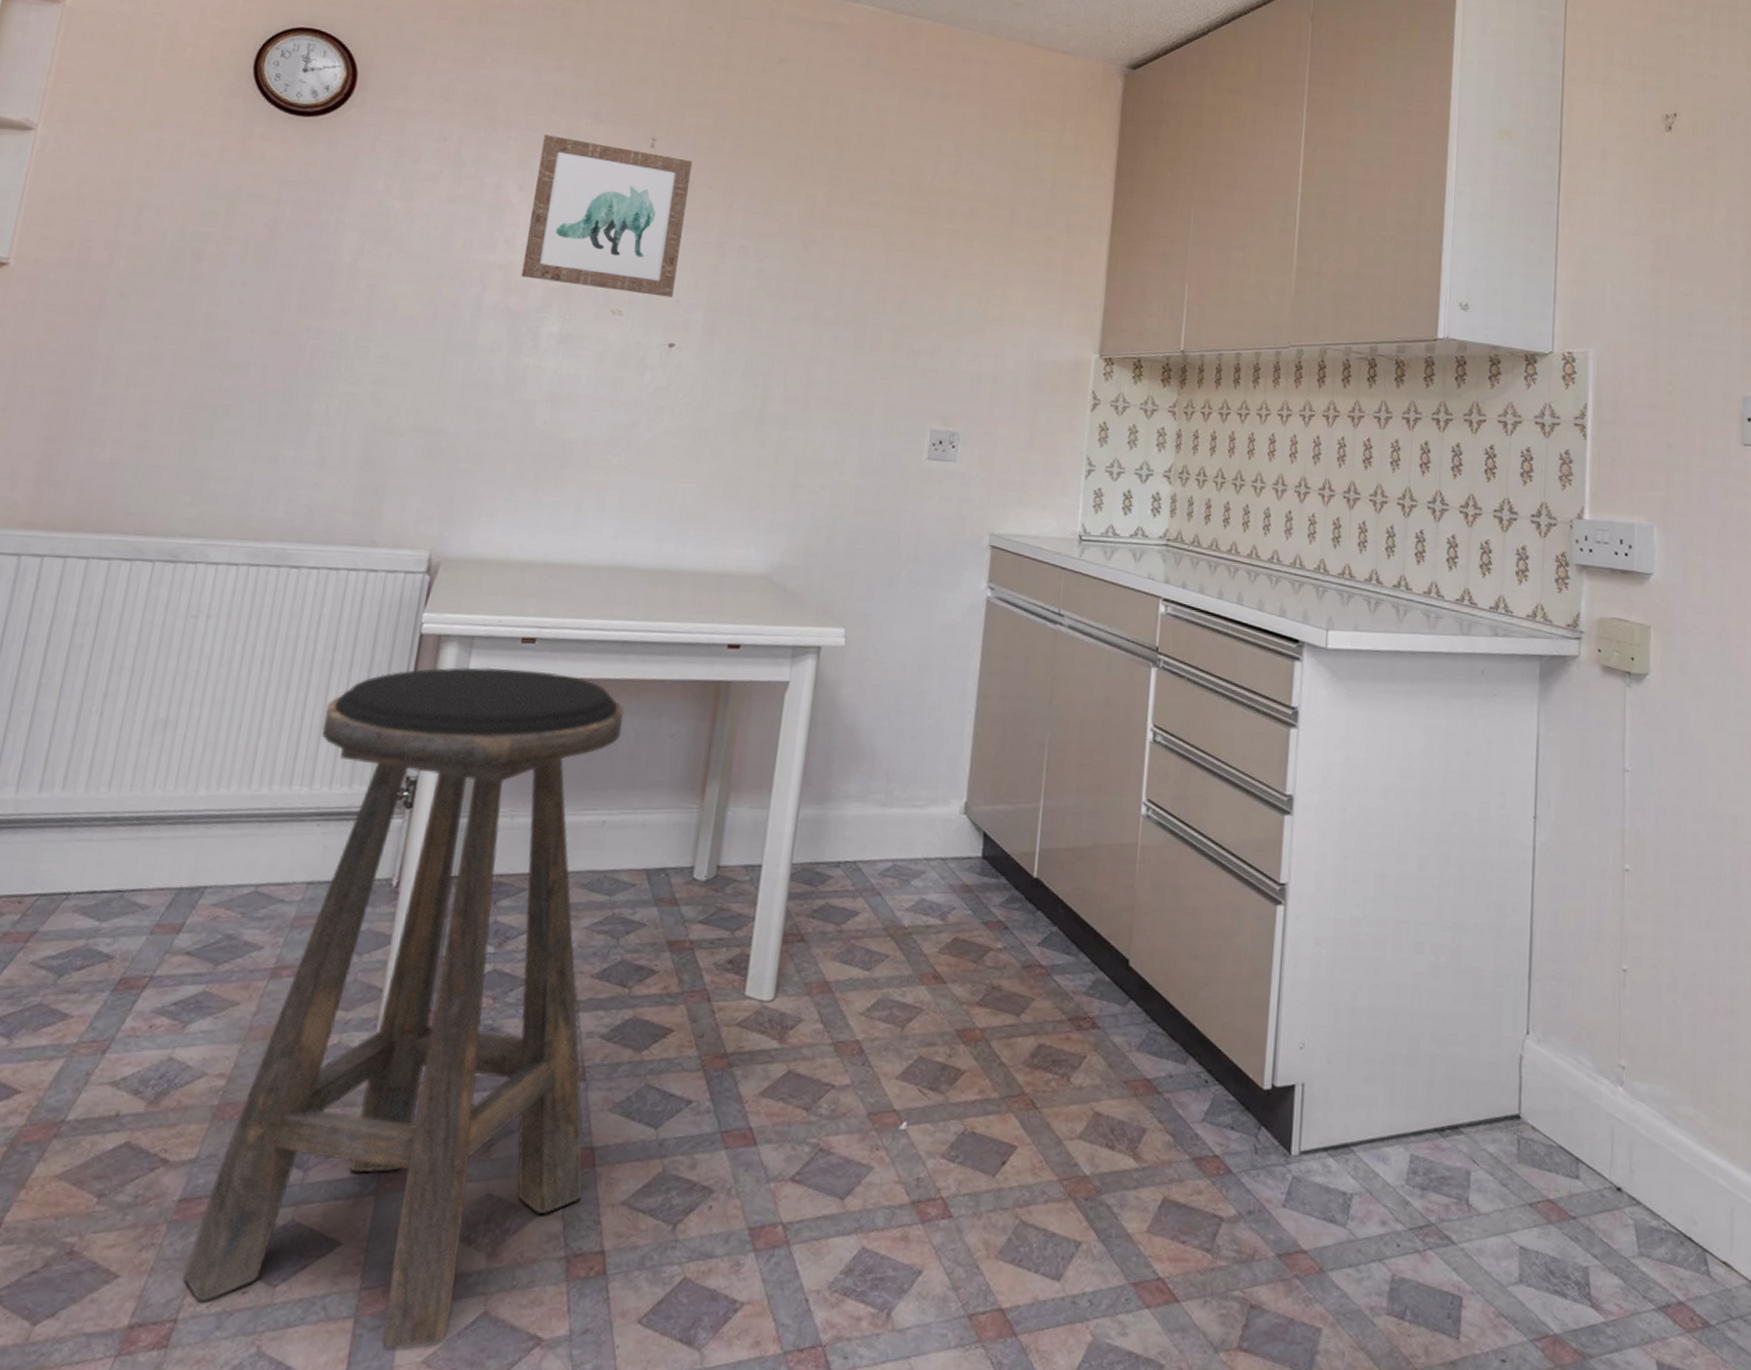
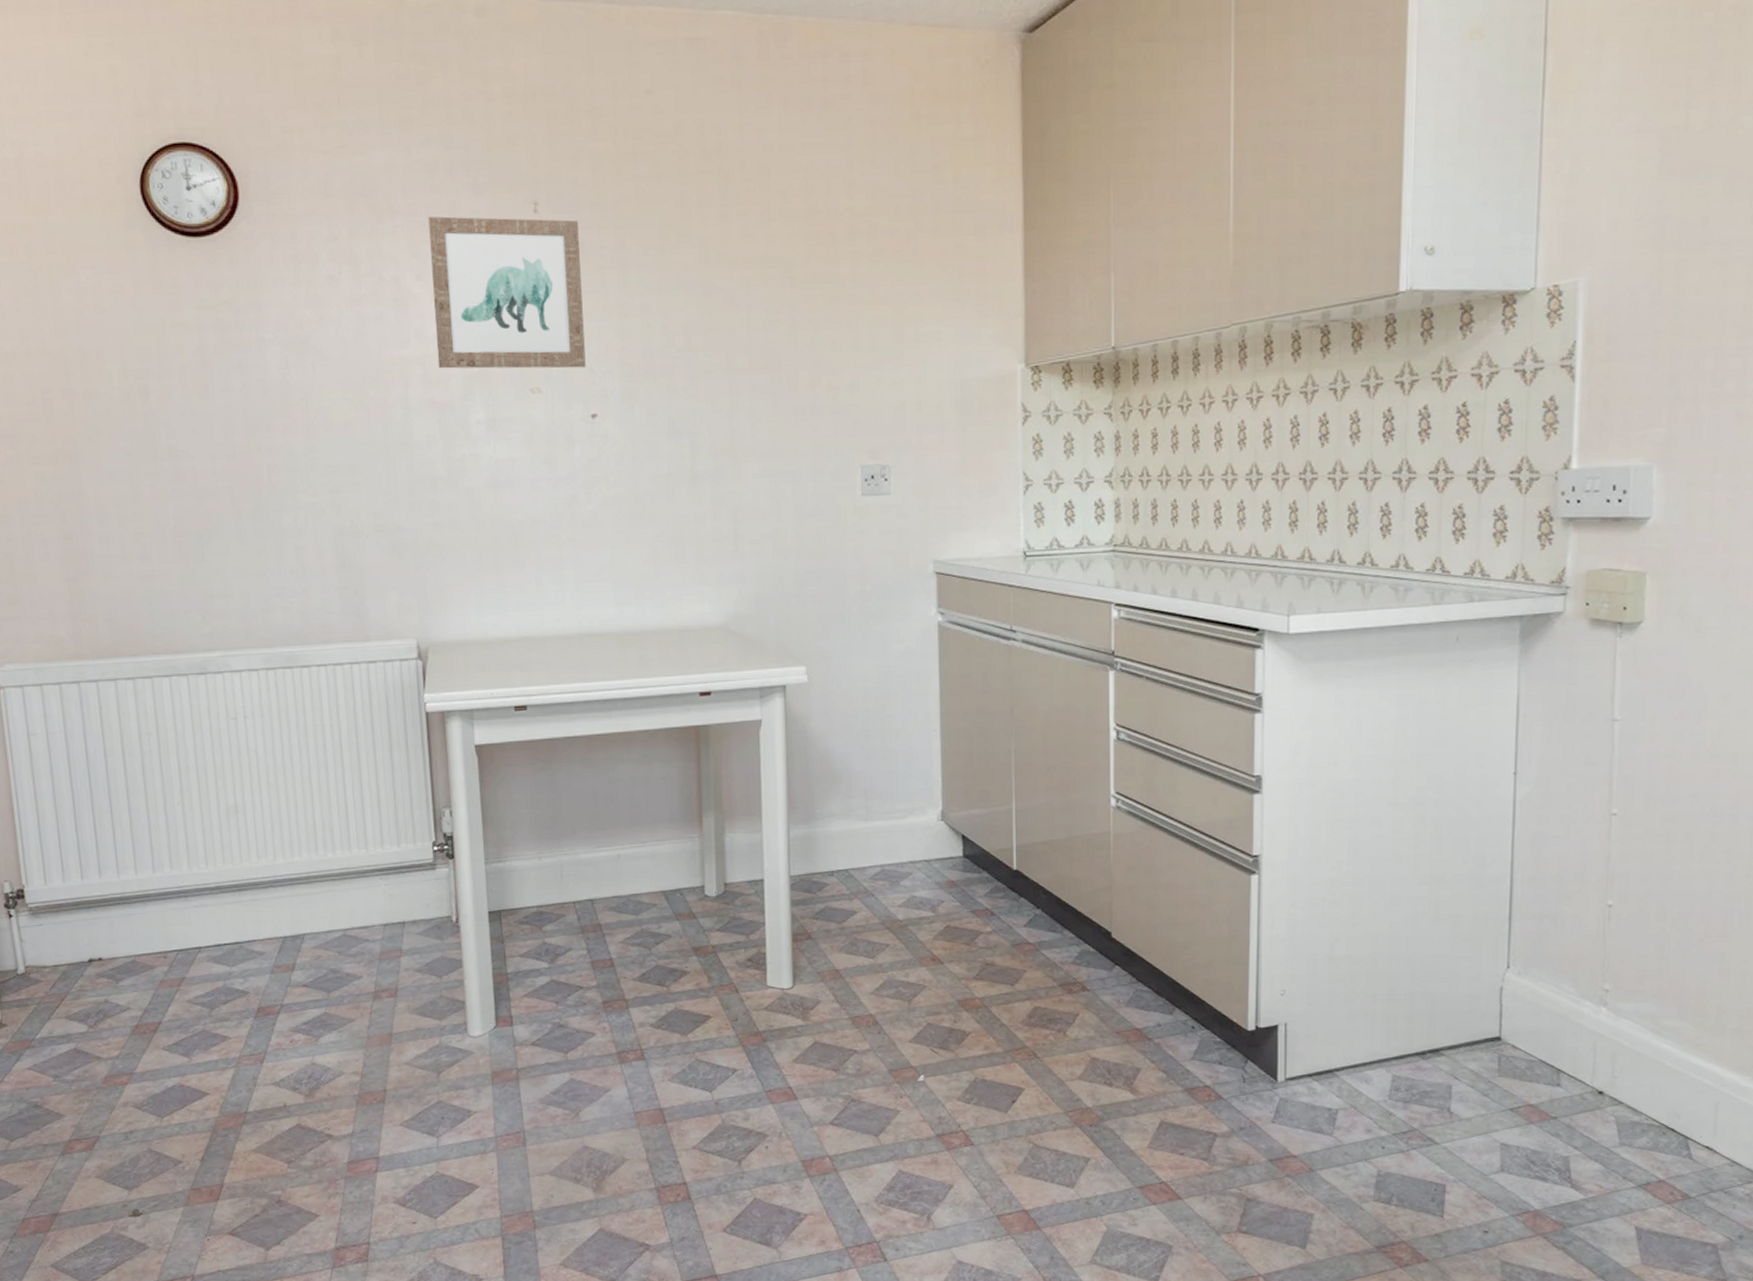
stool: present [183,667,624,1348] -> none [362,733,660,1255]

